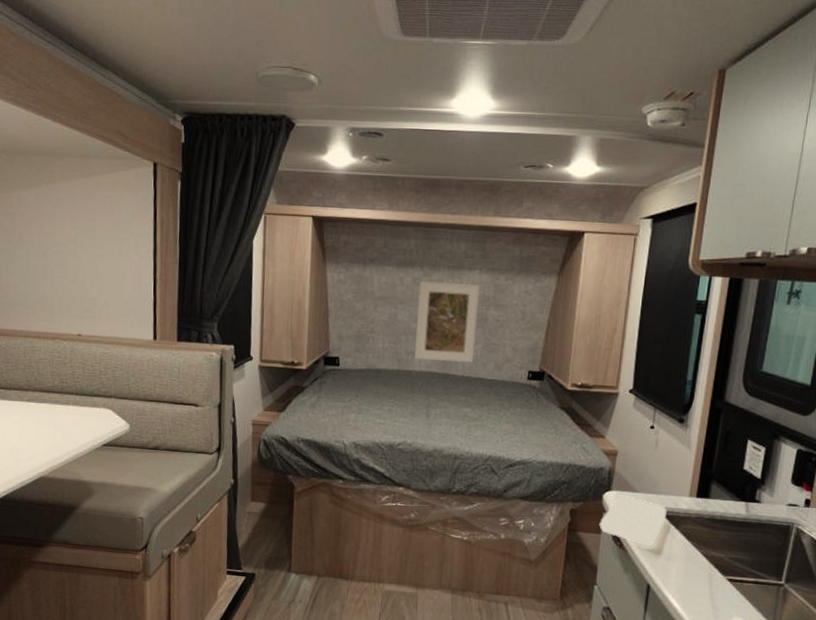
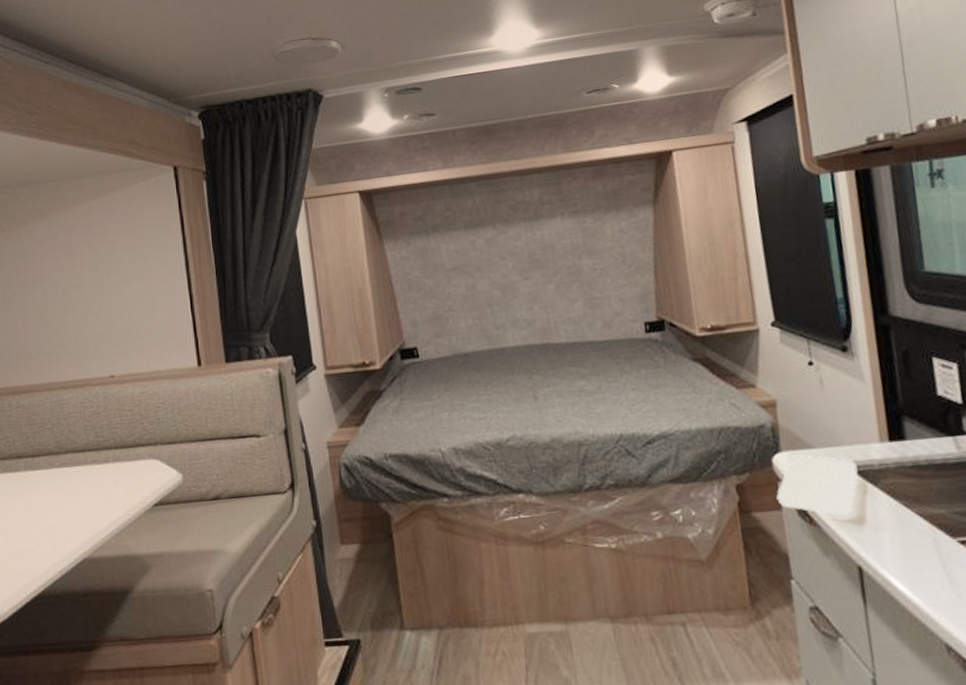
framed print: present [415,281,480,362] -> none [494,232,576,334]

